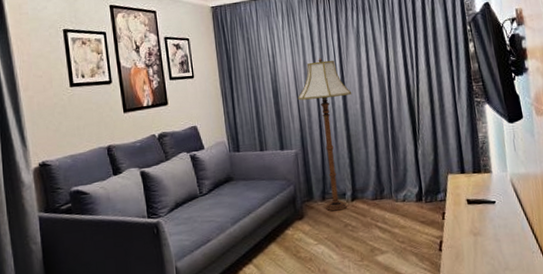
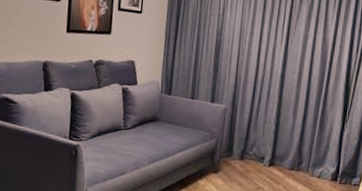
floor lamp: present [297,57,352,211] -> none [238,20,293,173]

